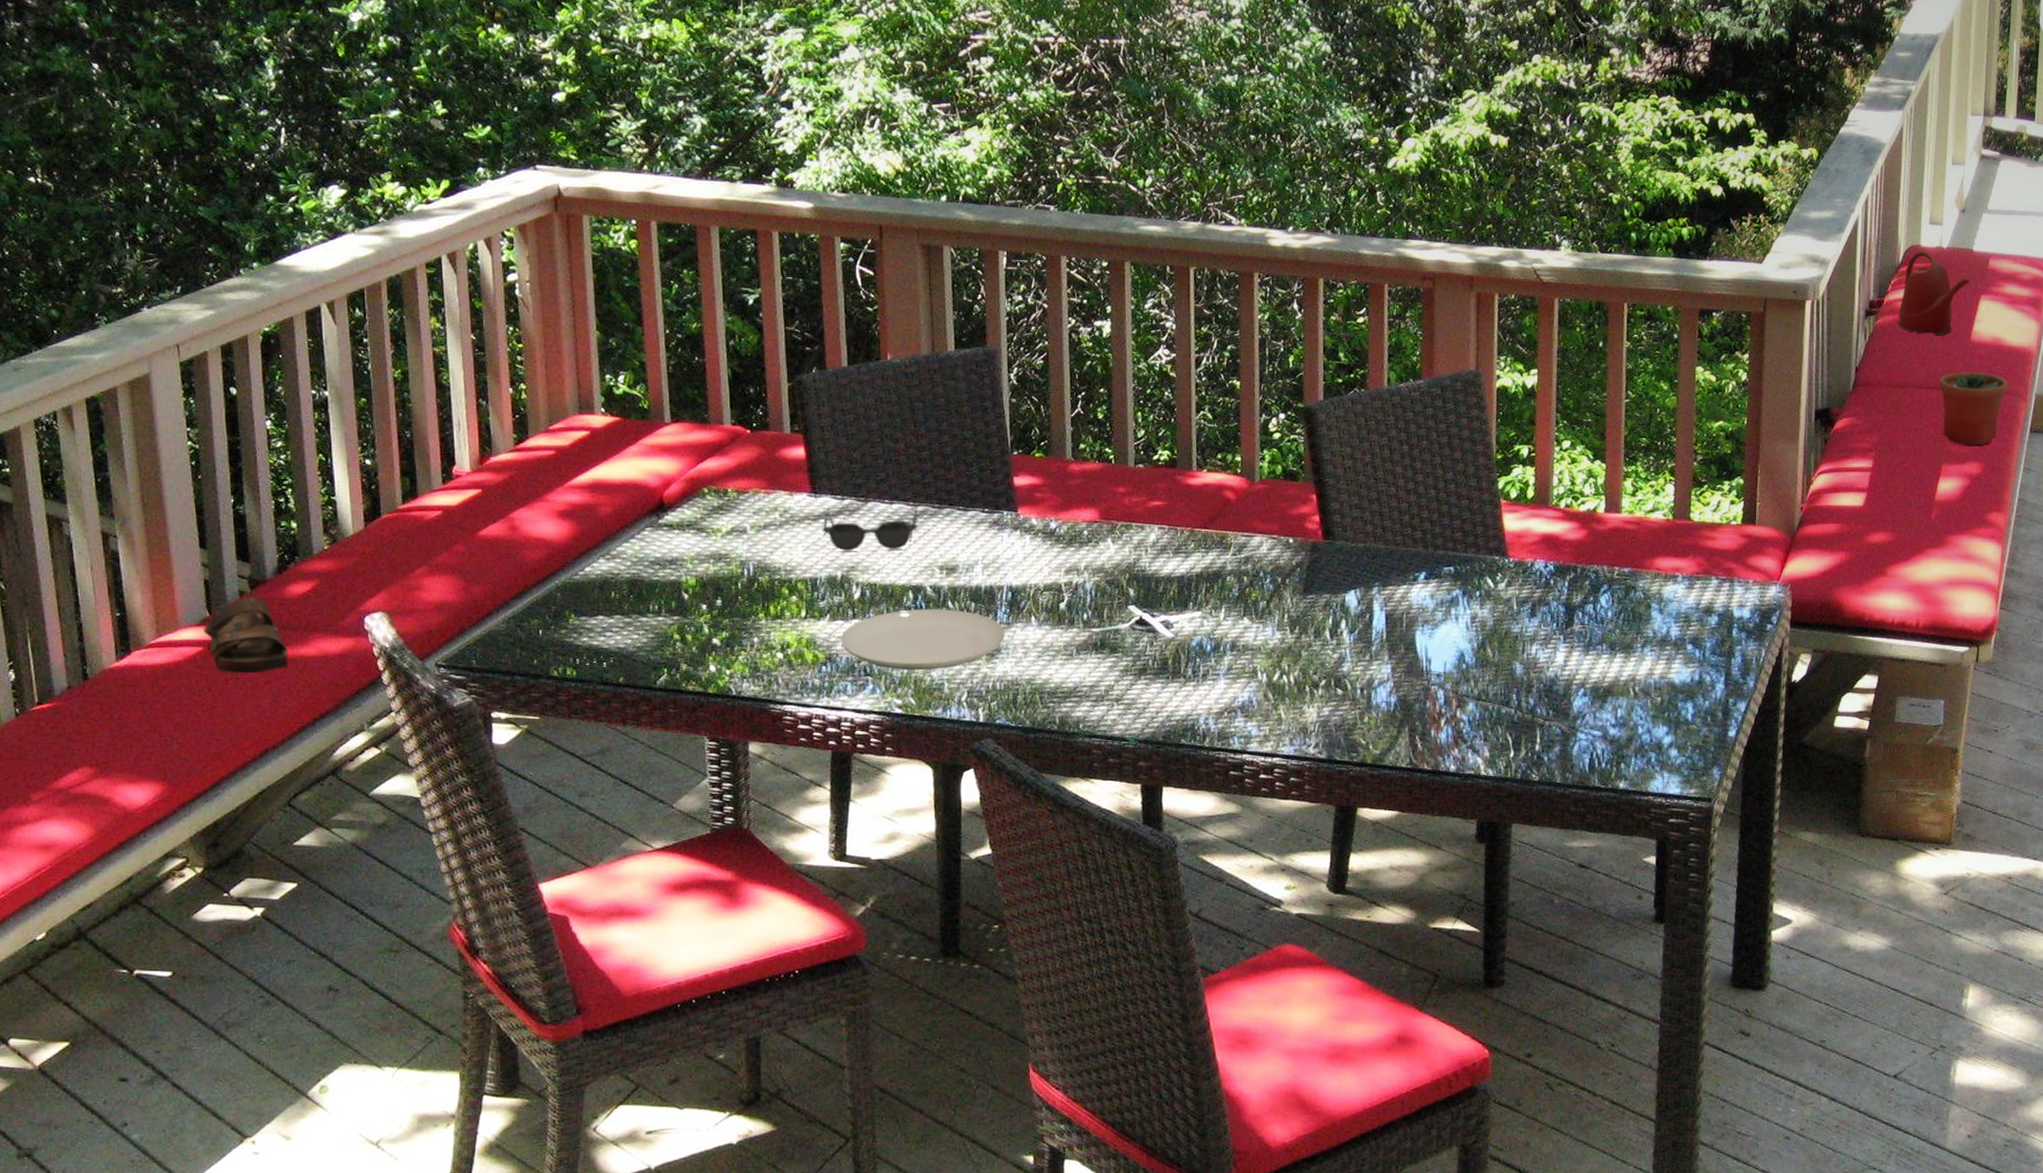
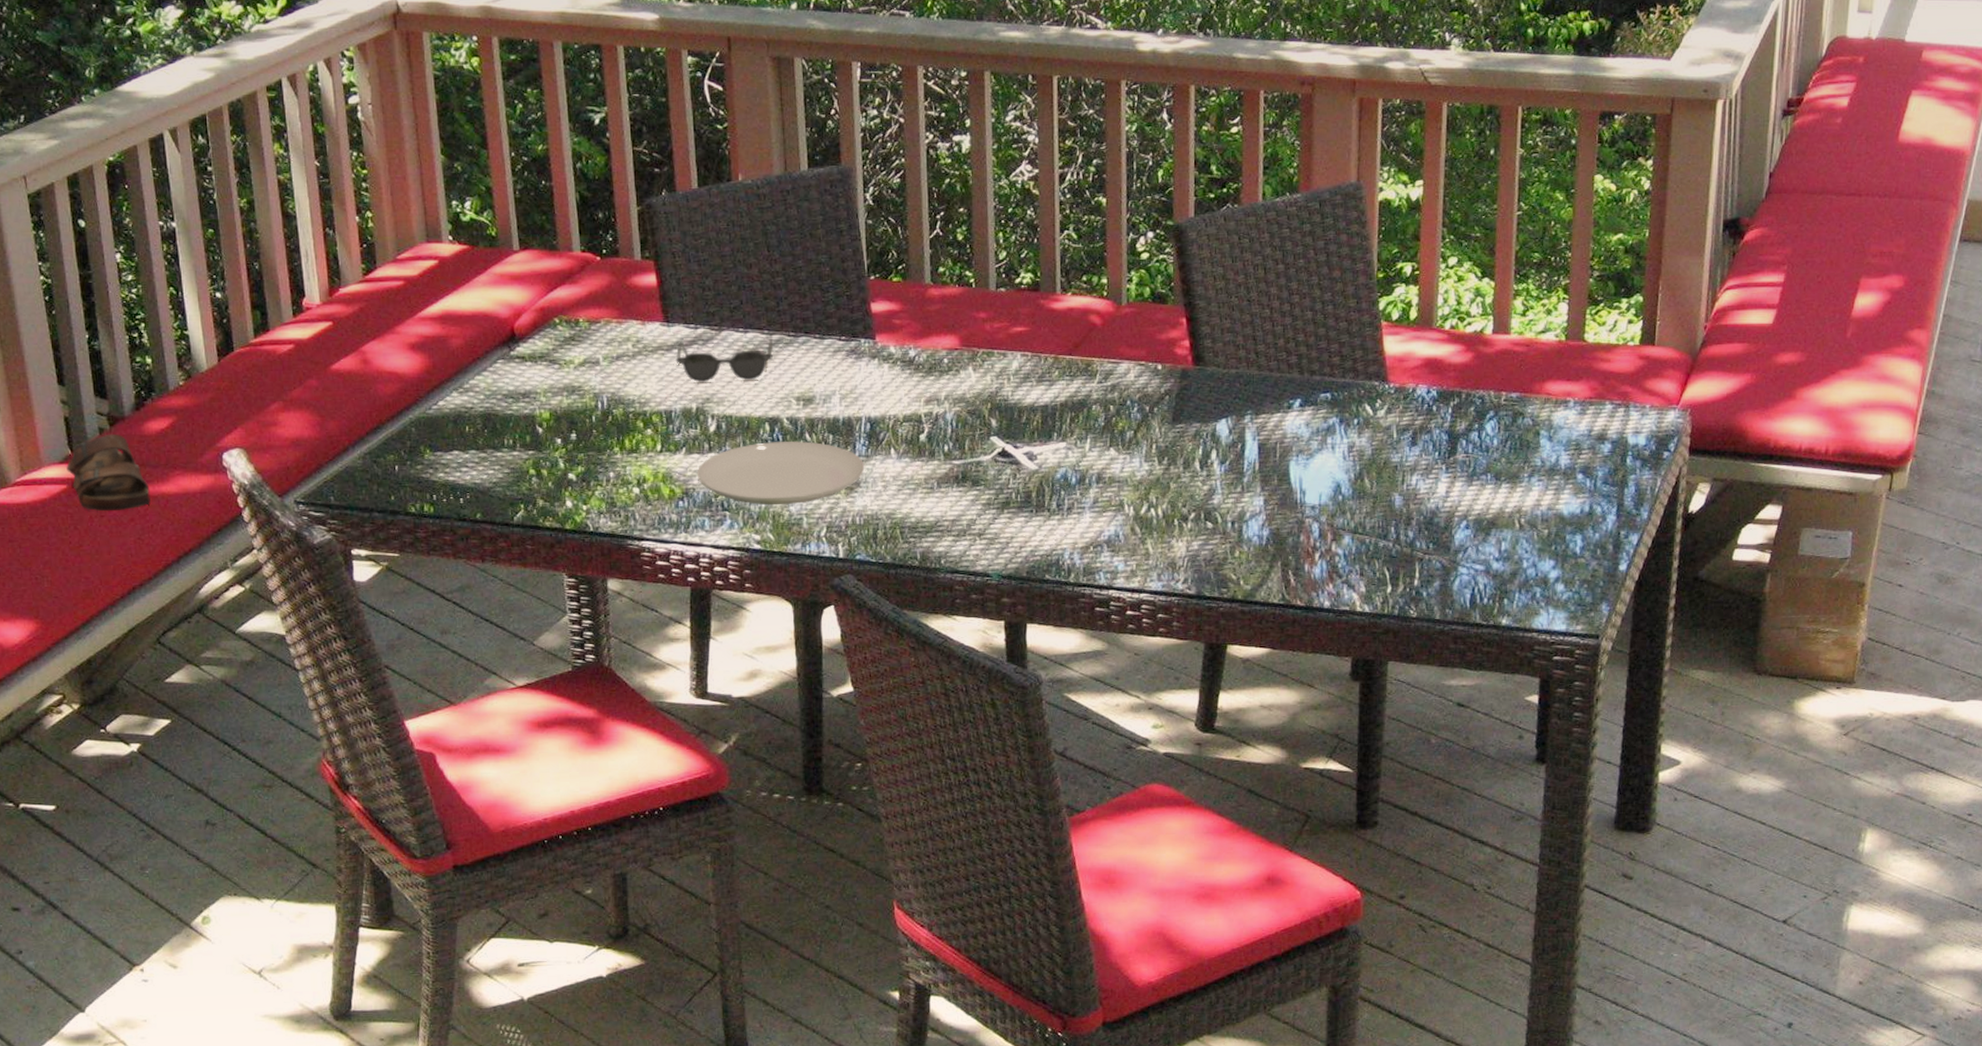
watering can: present [1898,251,1970,335] -> none [1818,42,1901,136]
planter: present [1939,371,2008,445] -> none [1861,175,1937,257]

